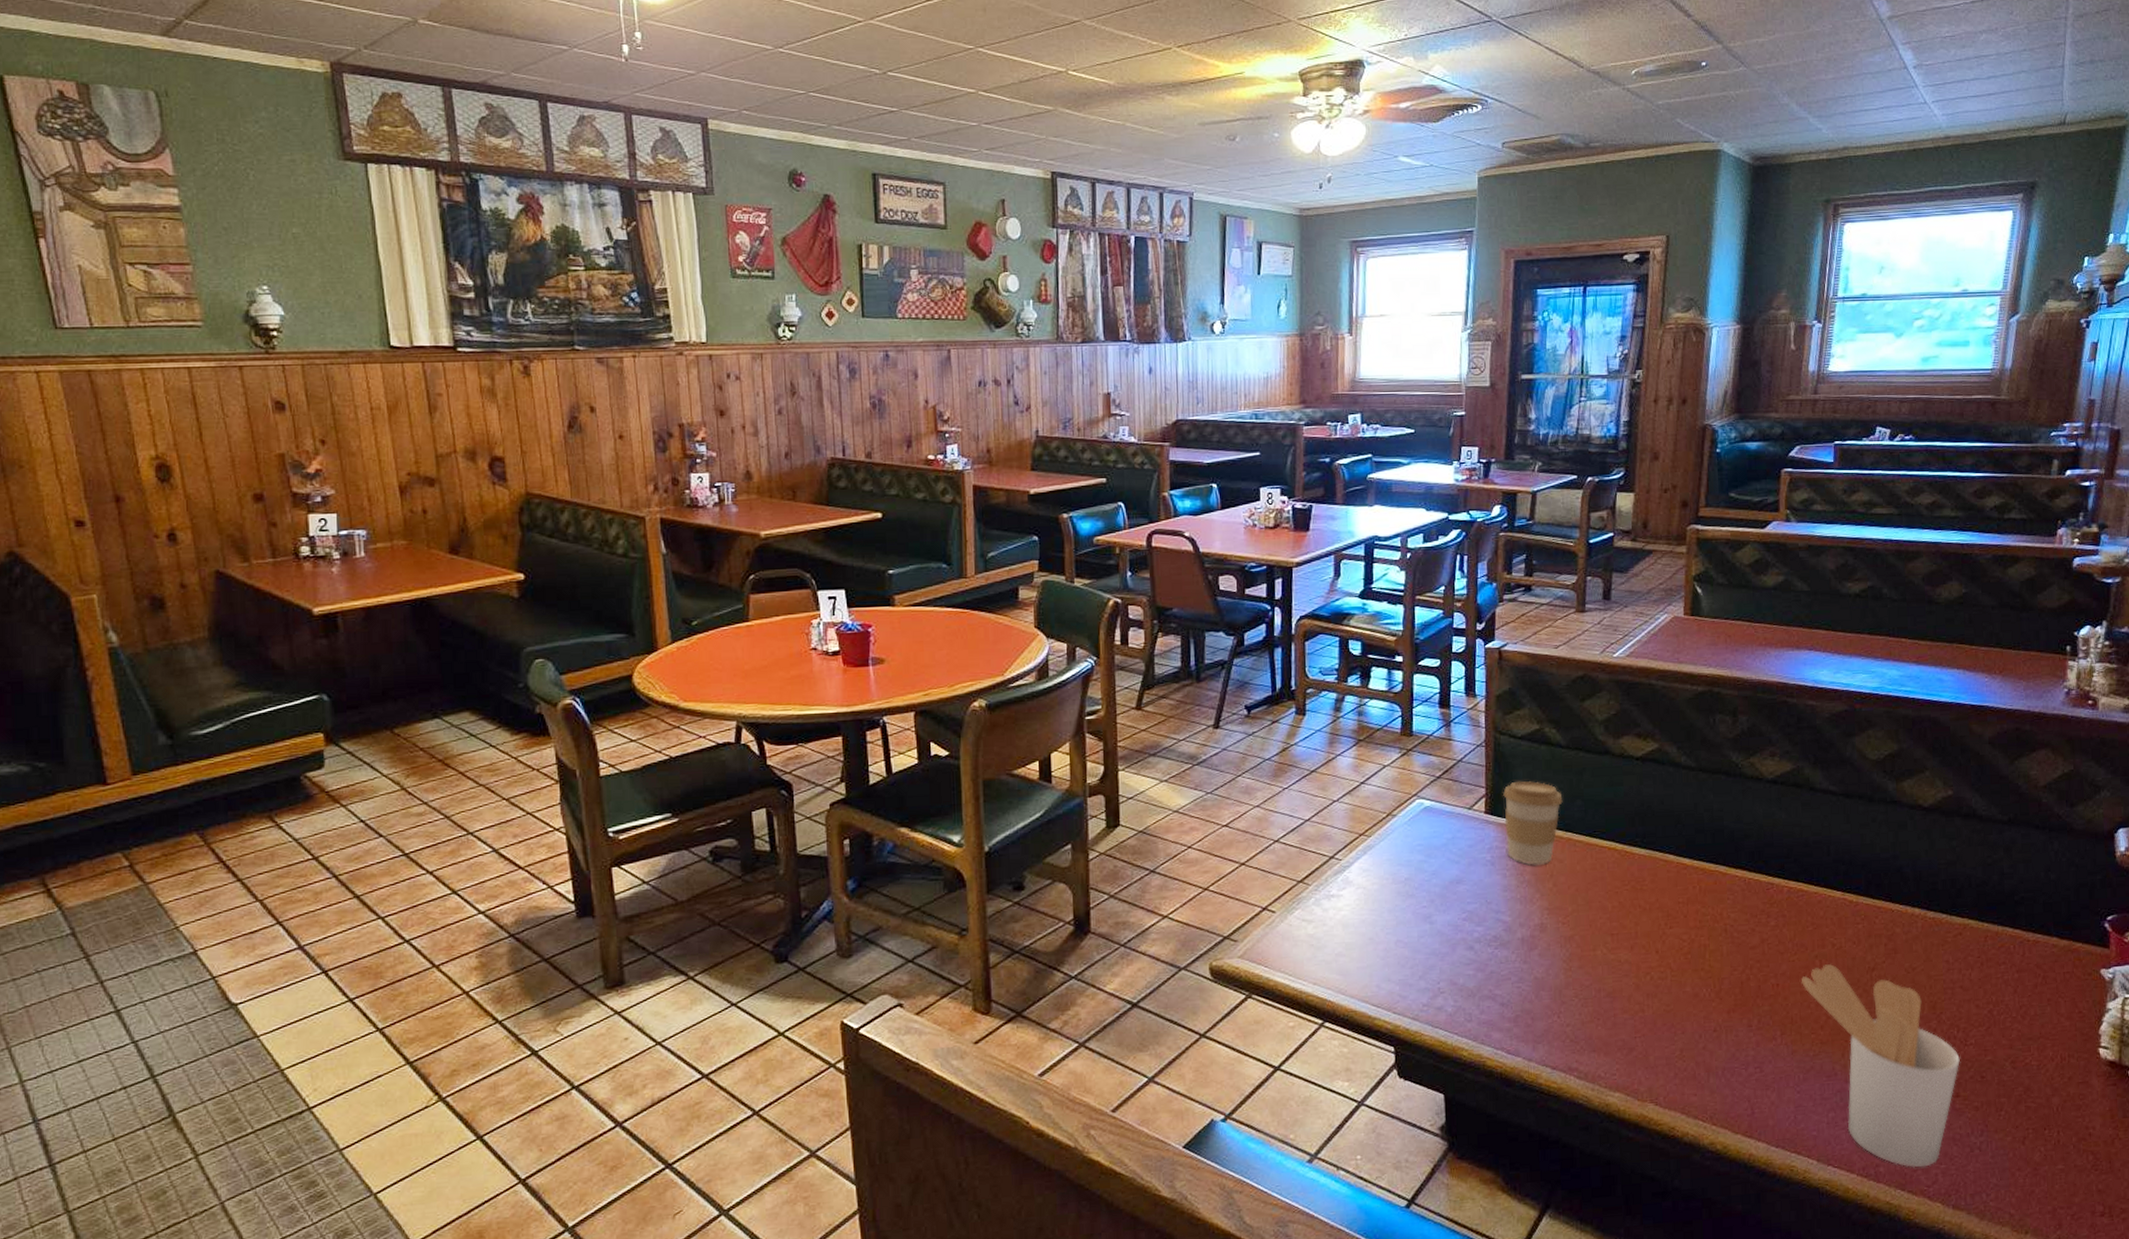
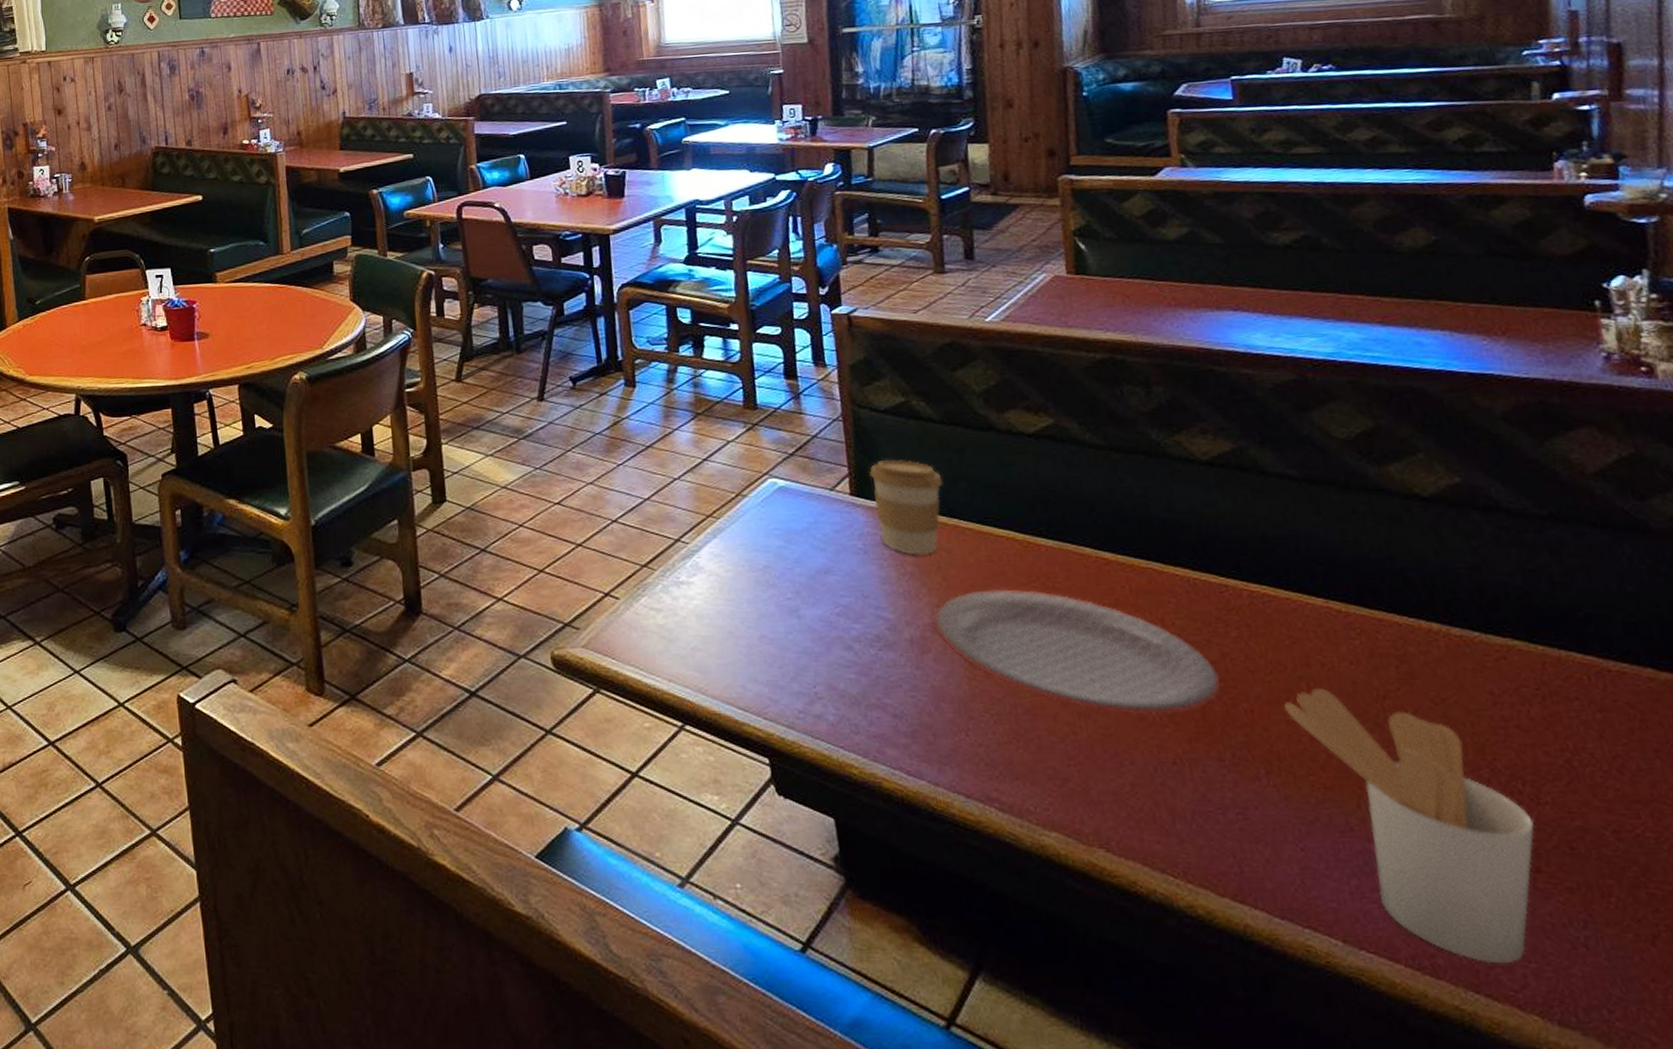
plate: none [1543,892,1757,993] -> present [934,589,1221,715]

